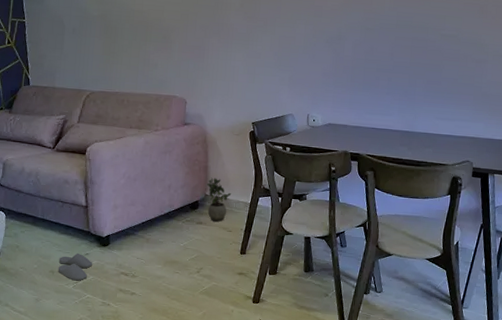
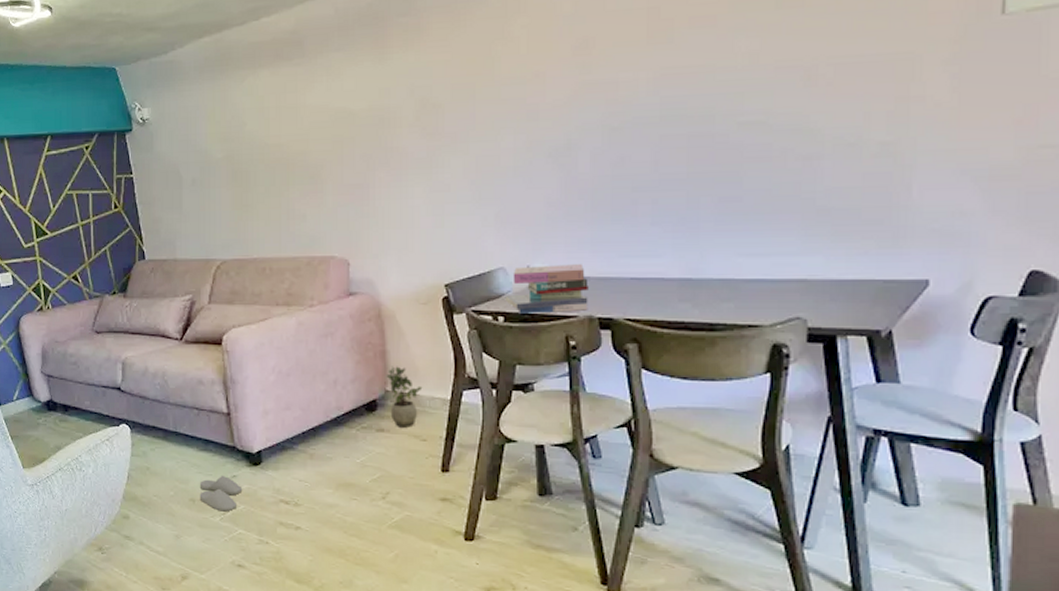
books: none [292,114,346,148] -> present [506,264,589,314]

